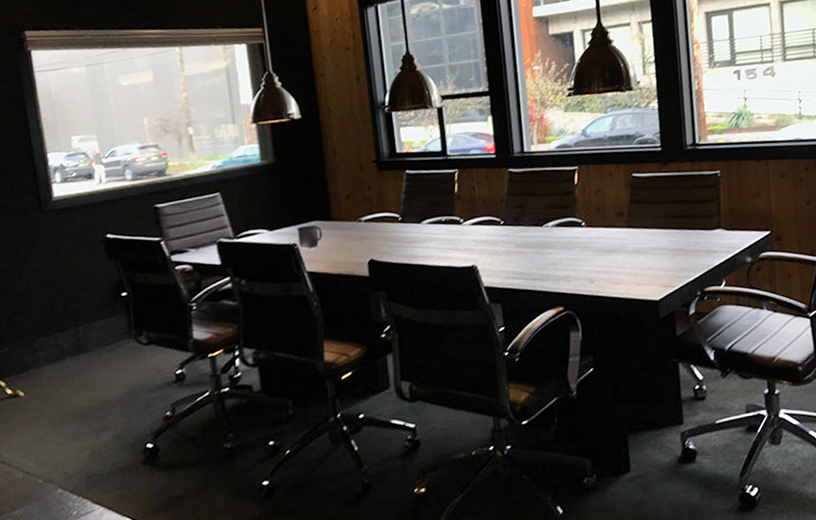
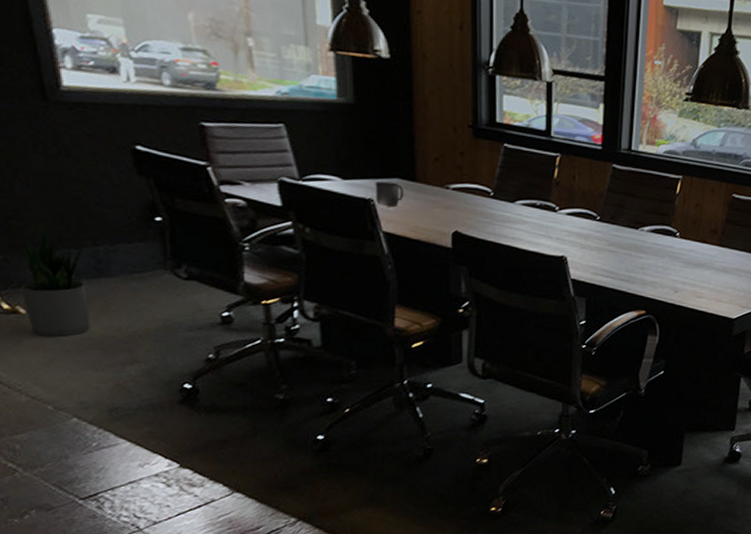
planter: none [21,322,72,415] -> present [21,233,91,337]

